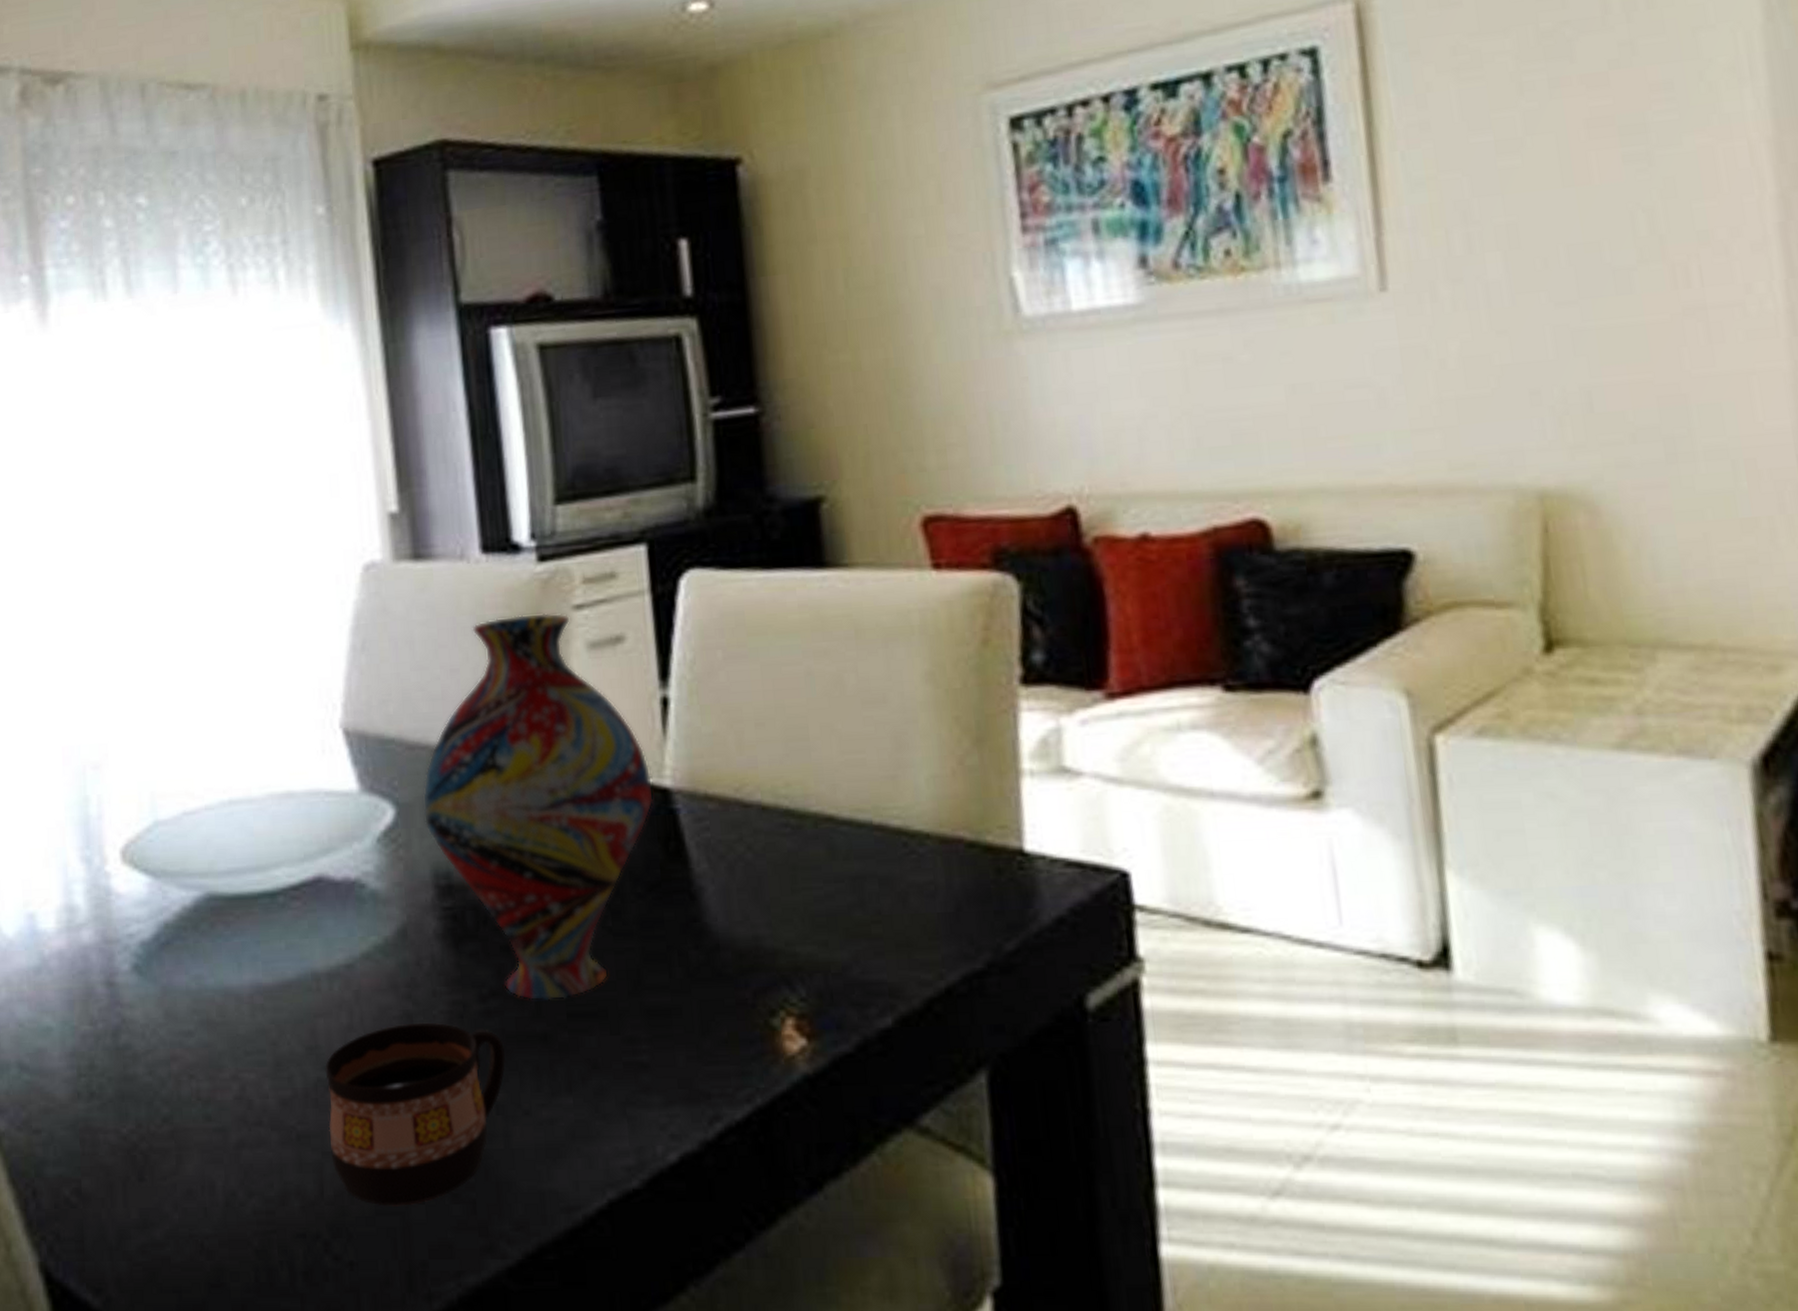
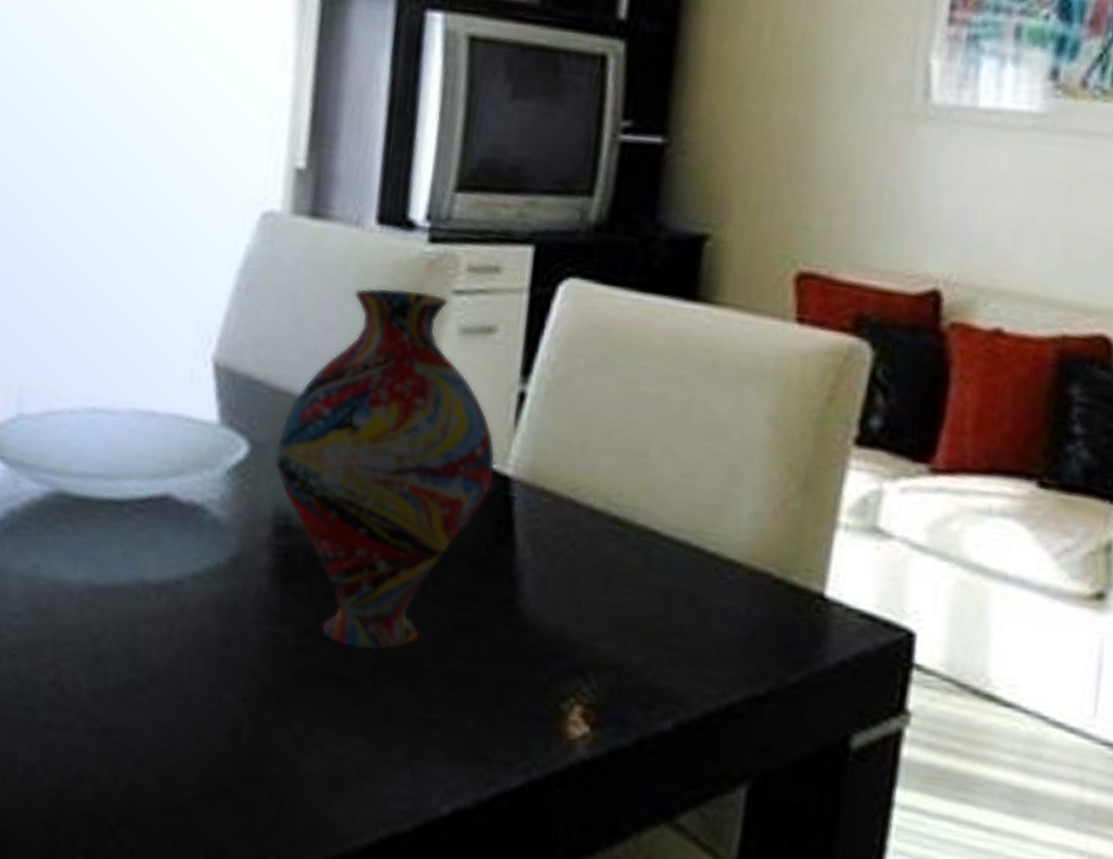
cup: present [325,1022,505,1206] -> none [129,644,310,809]

